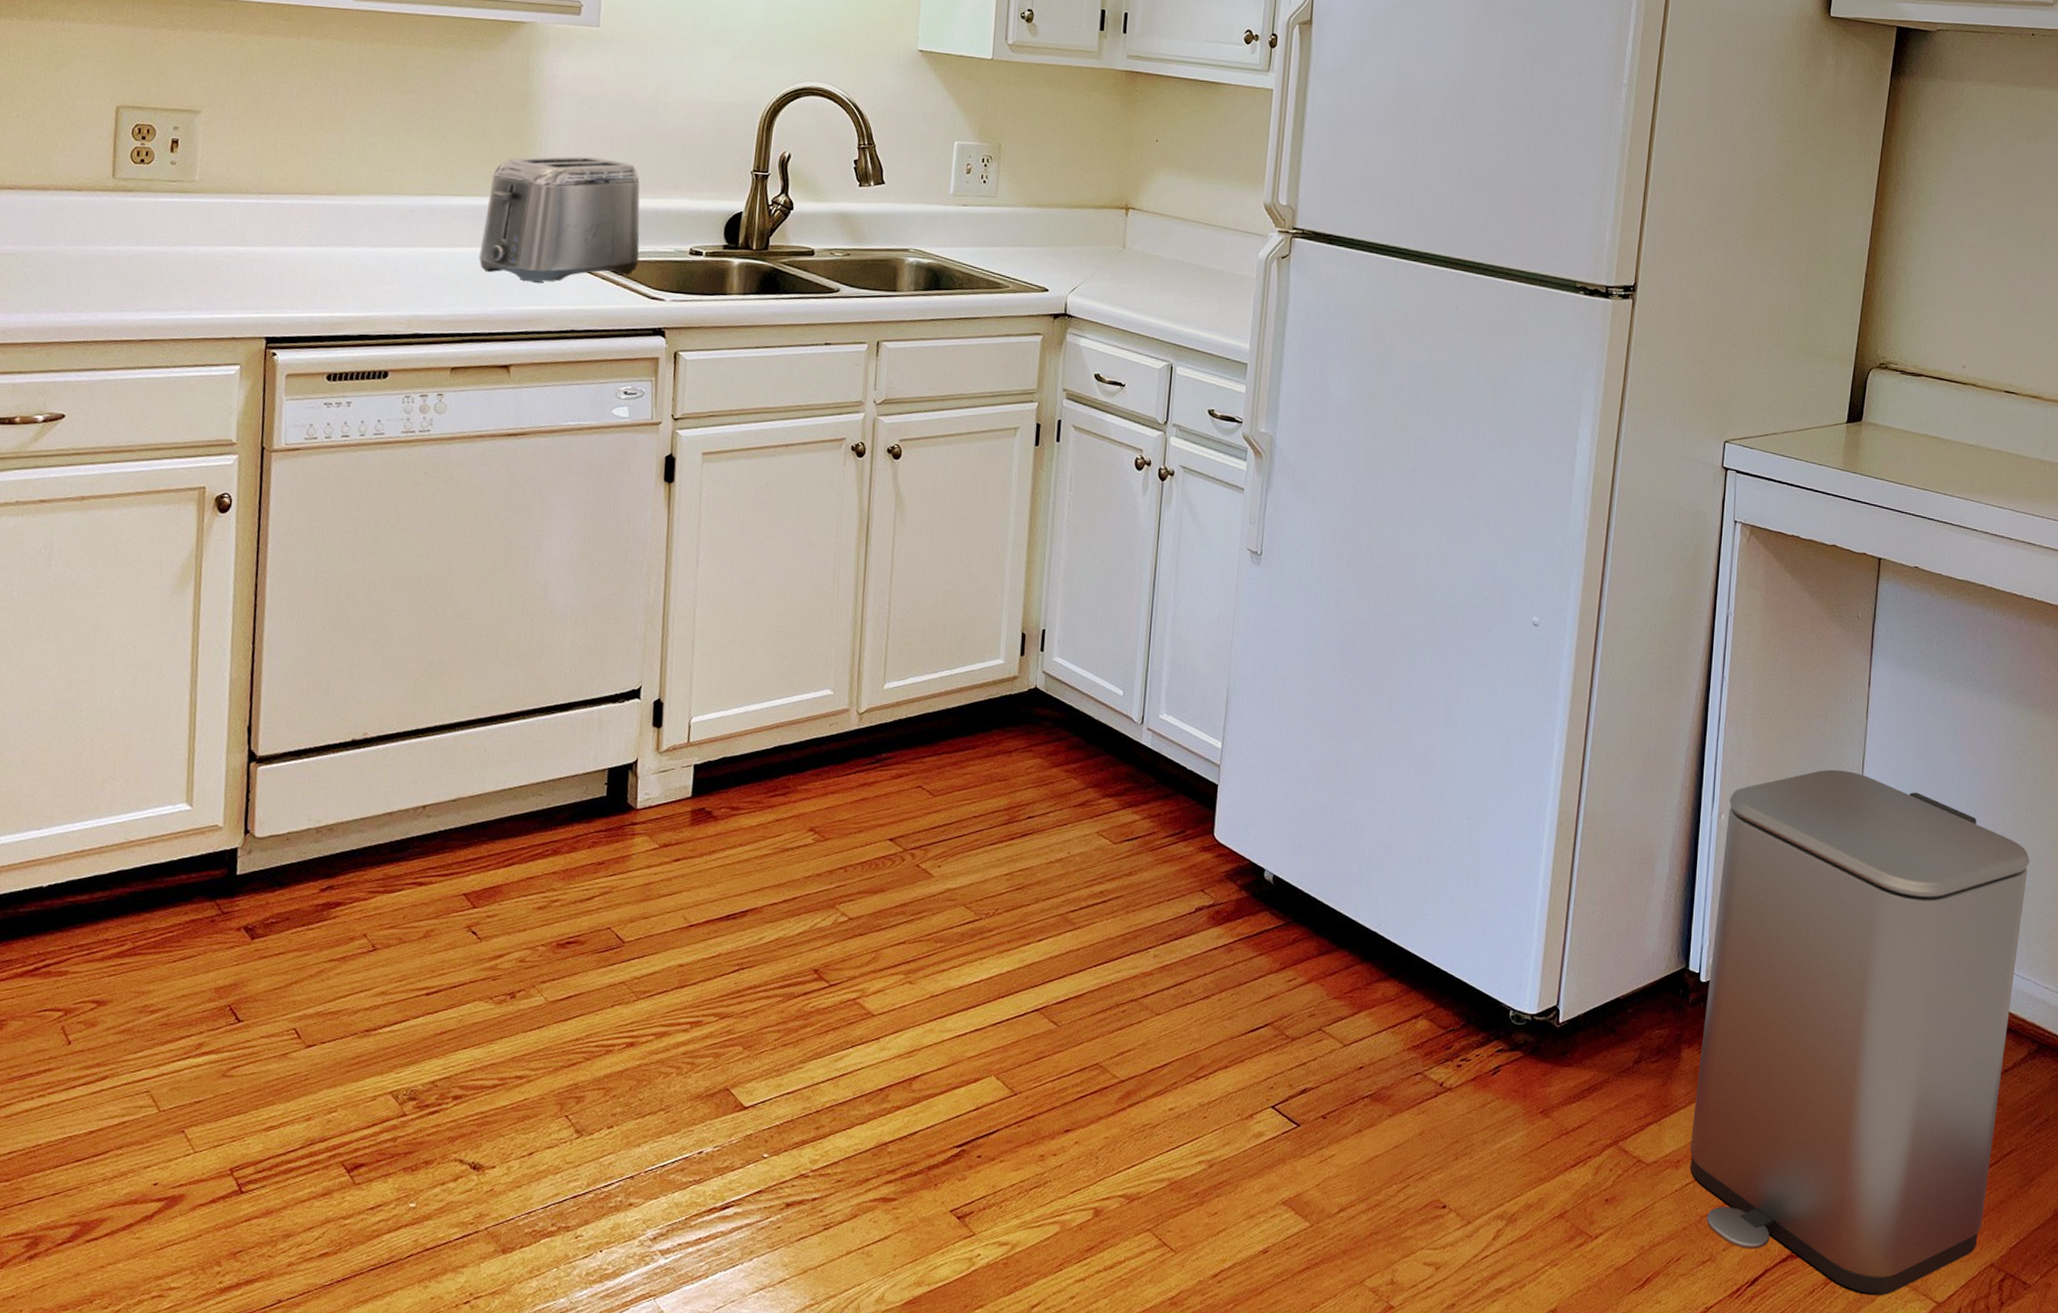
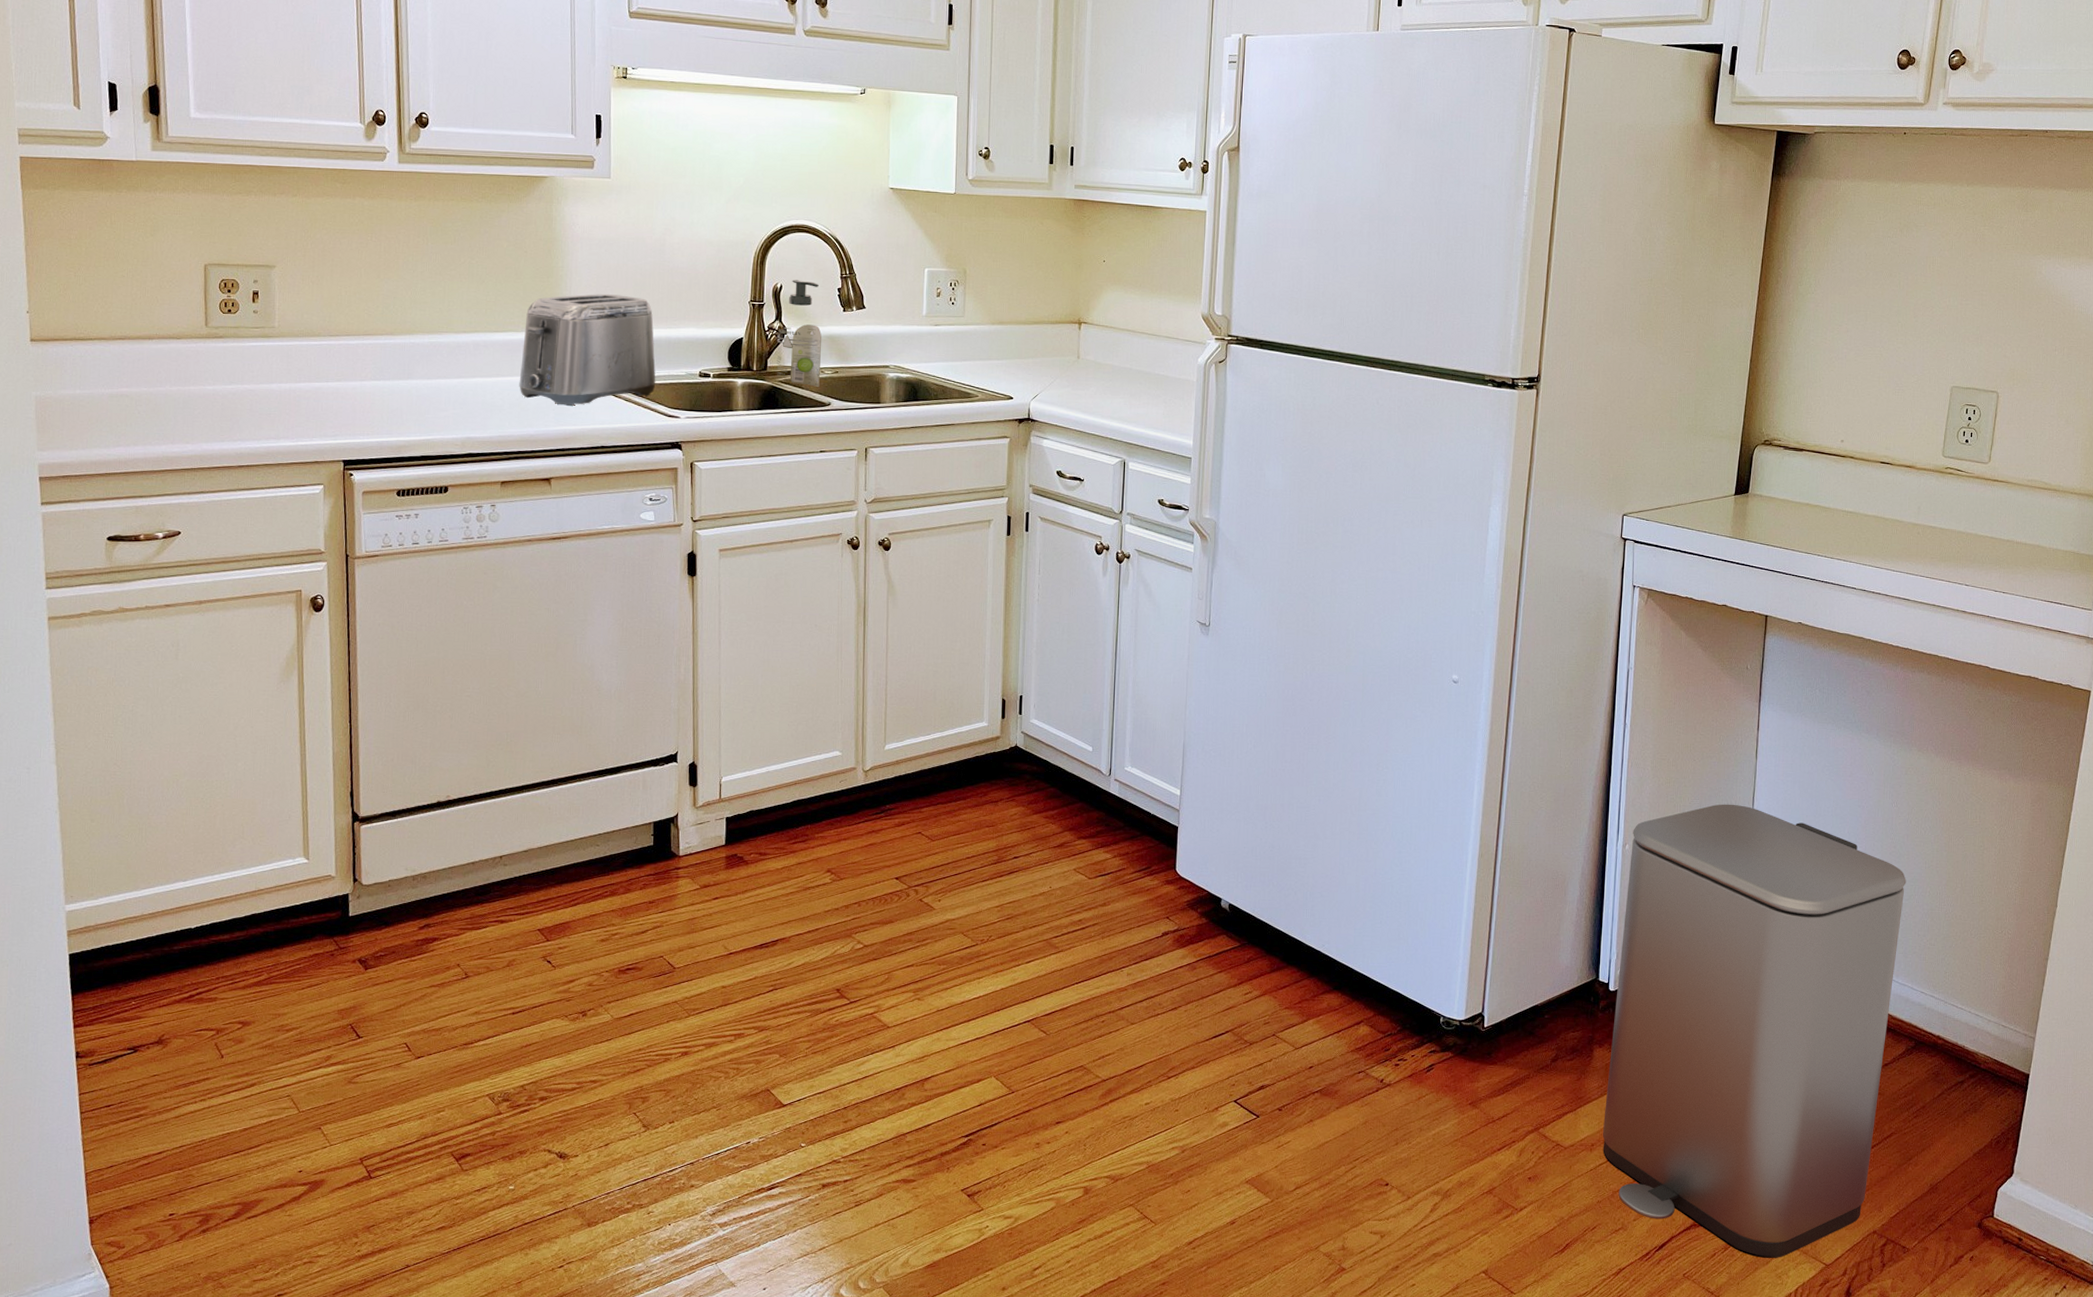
soap dispenser: none [778,148,834,271] -> present [776,280,822,387]

